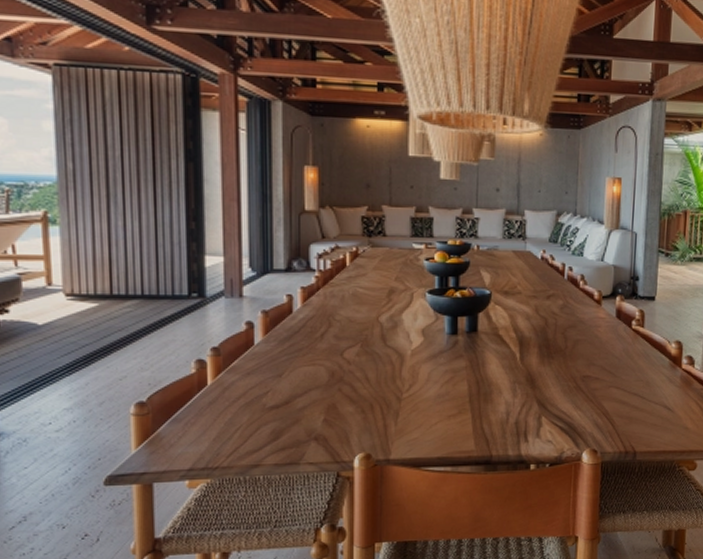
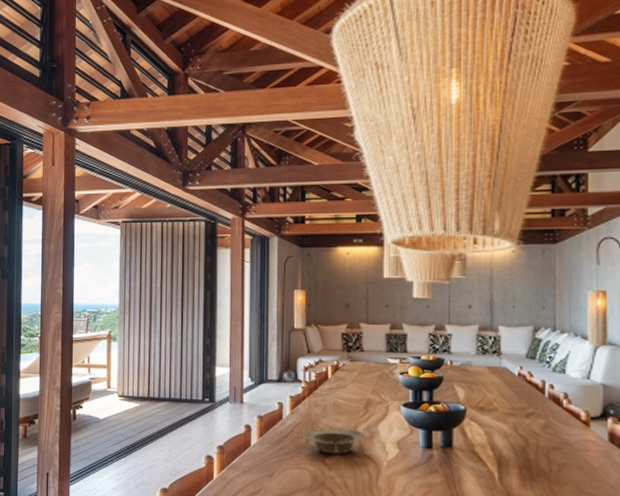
bowl: none [316,319,390,347] -> present [301,428,367,454]

